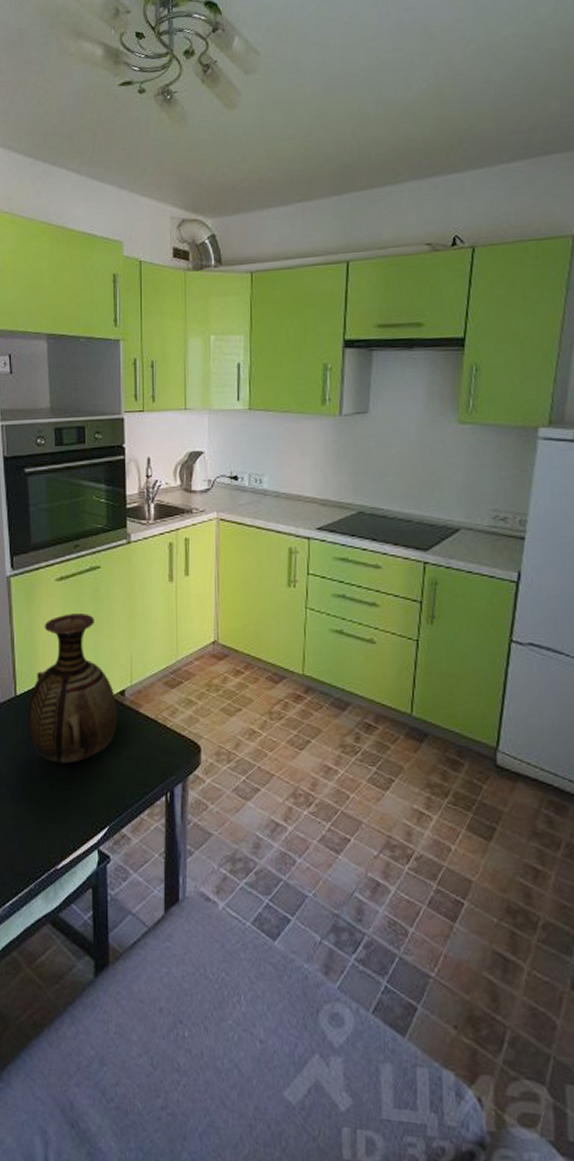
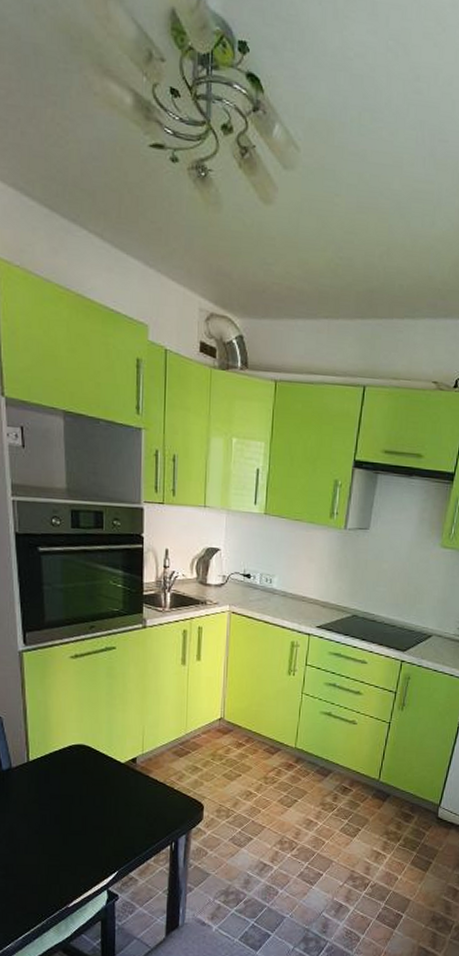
vase: present [27,613,118,764] -> none [40,689,130,820]

